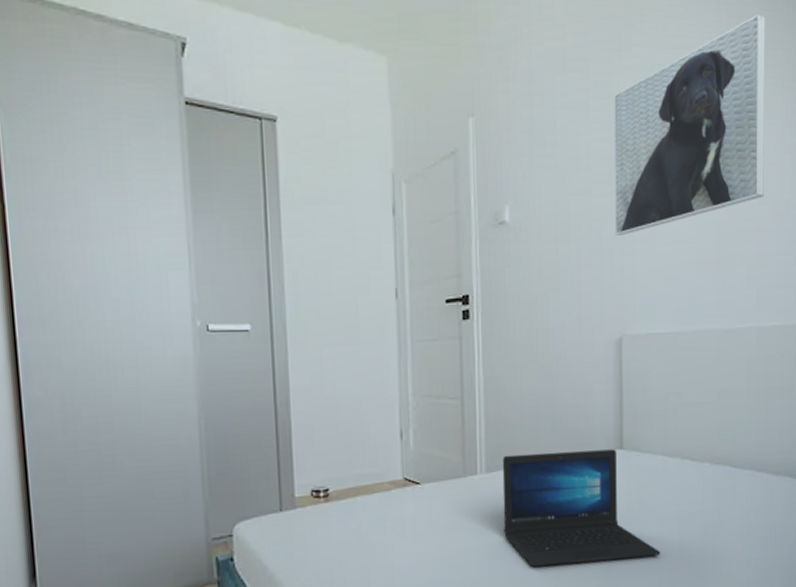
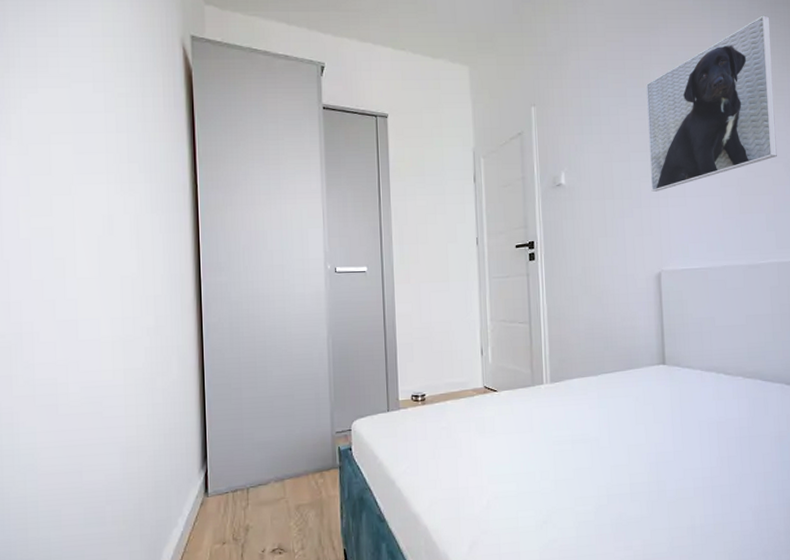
laptop: present [502,449,661,568] -> none [563,364,703,463]

